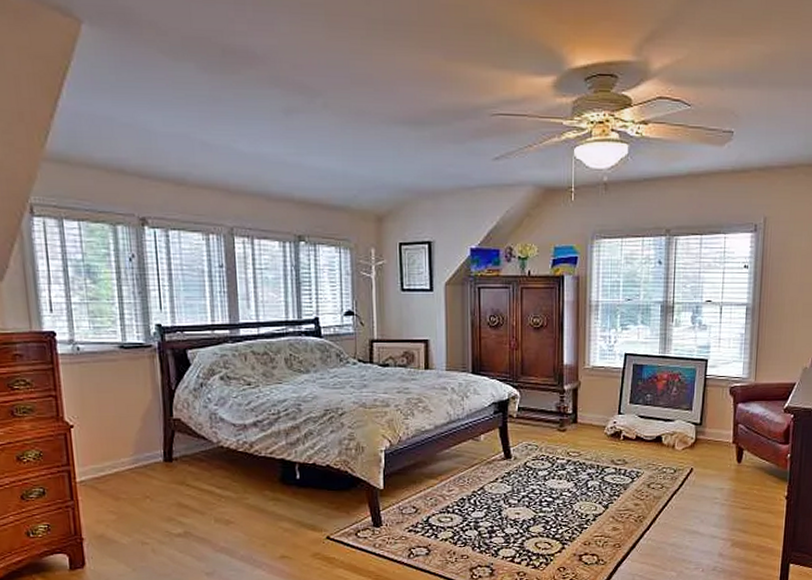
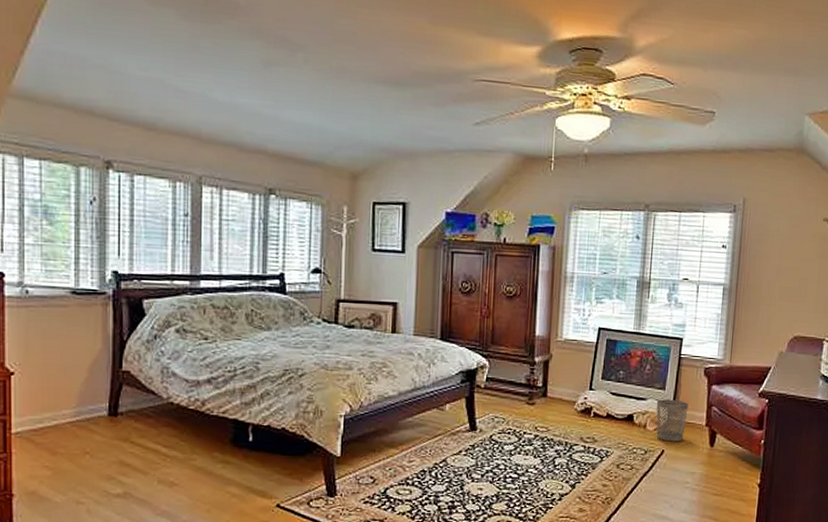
wastebasket: none [684,419,715,460] -> present [656,399,689,442]

